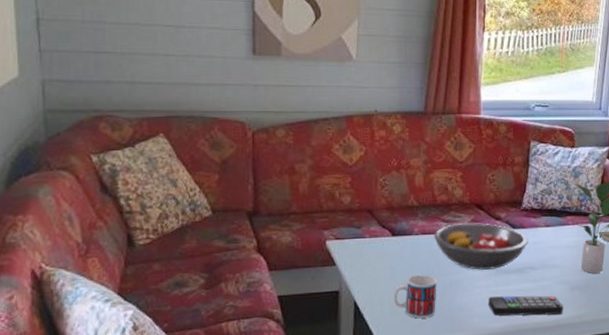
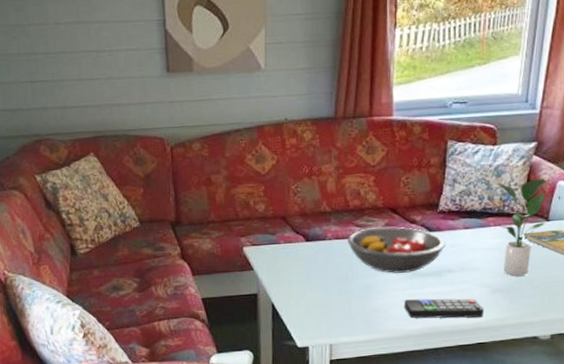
mug: present [393,274,437,319] -> none [309,278,352,320]

